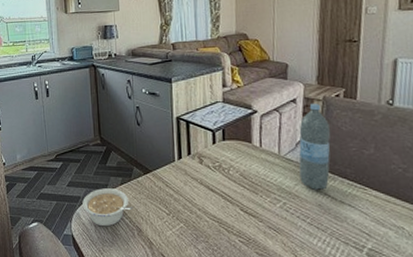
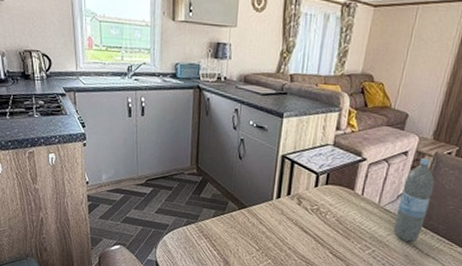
legume: present [82,188,134,227] -> none [170,218,224,257]

